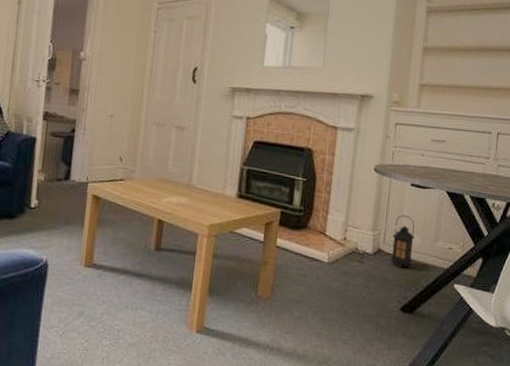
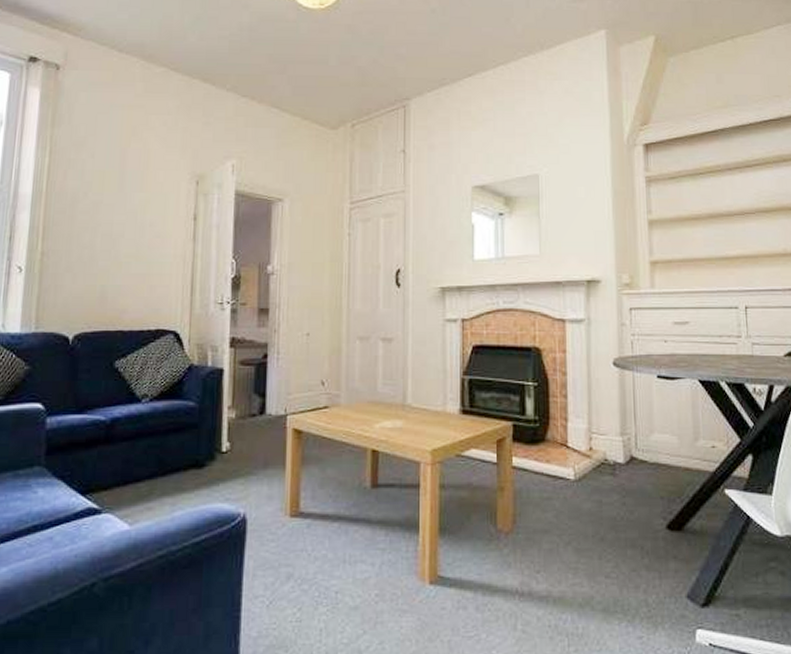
lantern: present [390,214,415,269] -> none [645,413,672,477]

